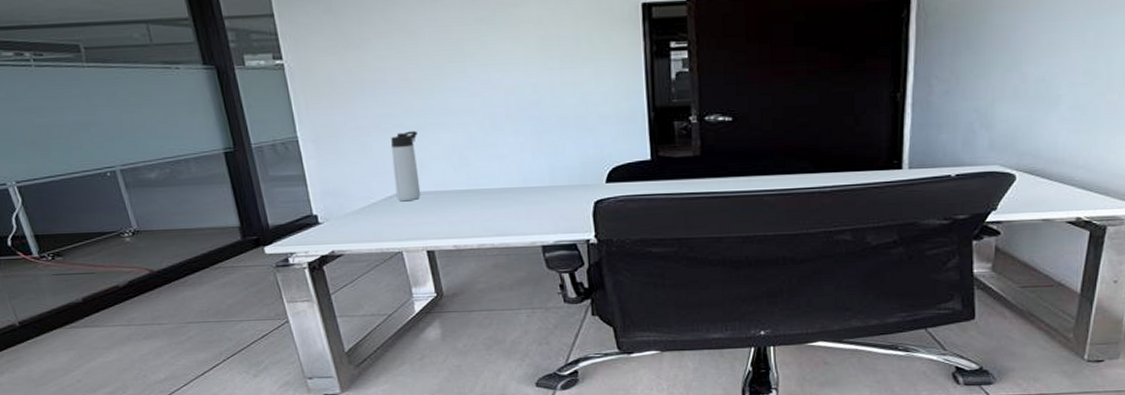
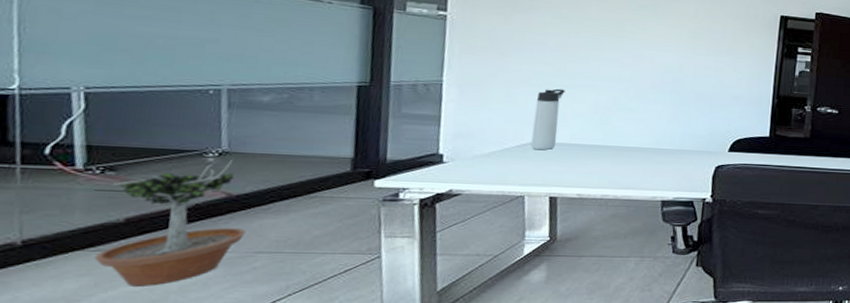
potted tree: none [64,236,174,357] -> present [94,158,246,286]

